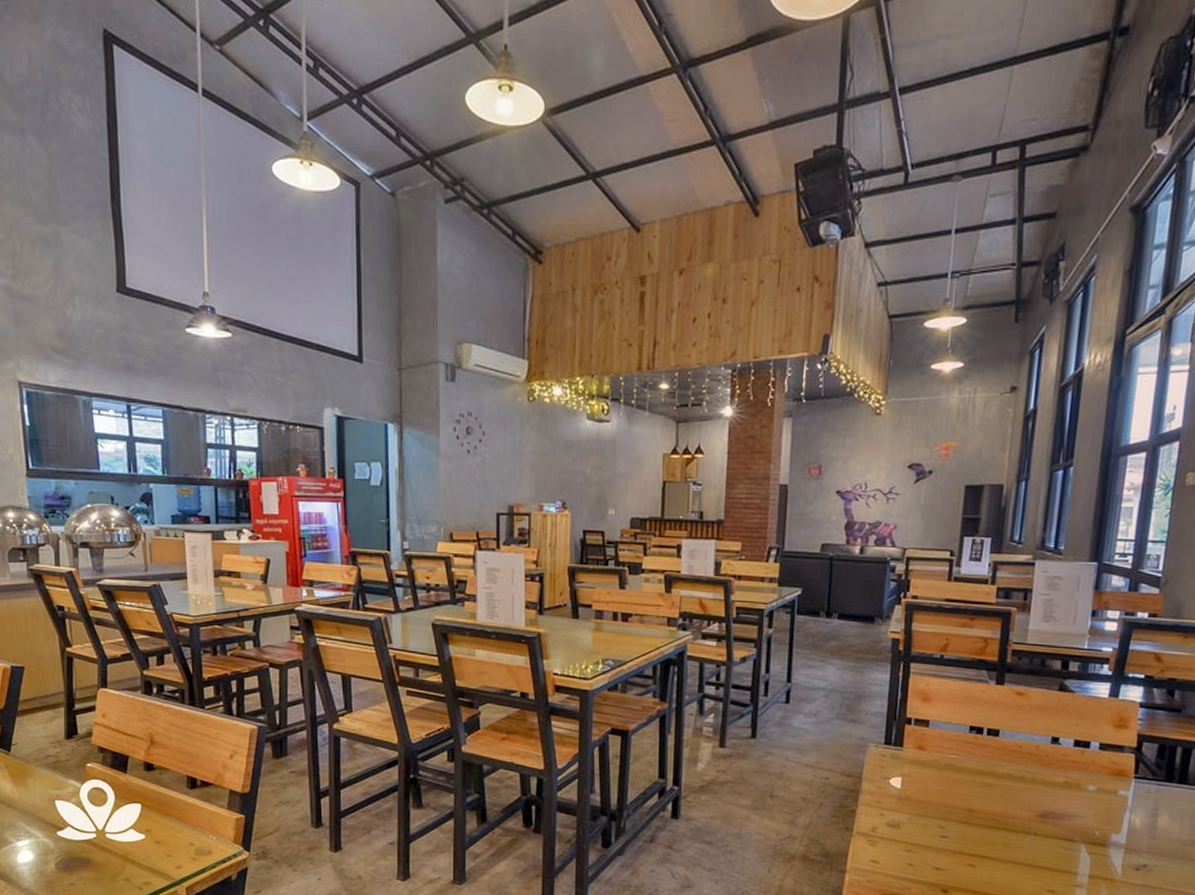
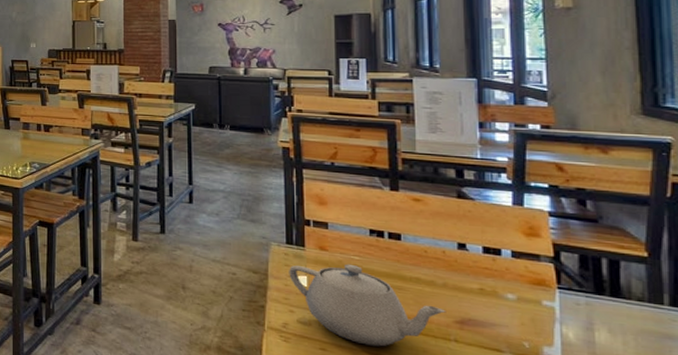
teapot: none [883,763,1031,845] -> present [289,263,446,347]

